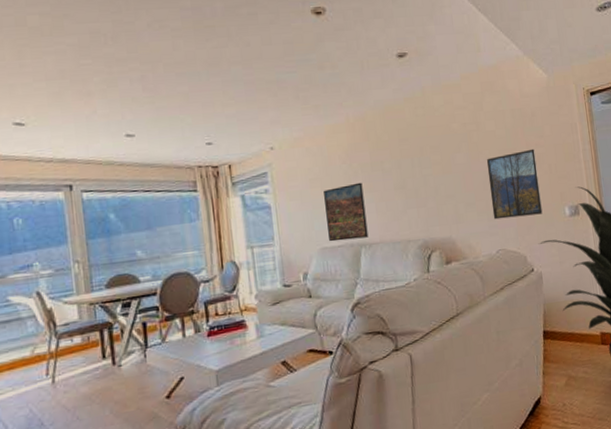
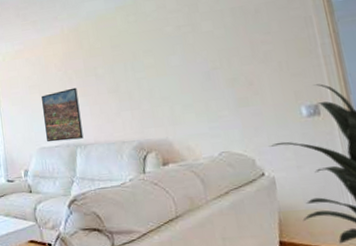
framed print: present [486,148,543,220] -> none [204,46,273,121]

